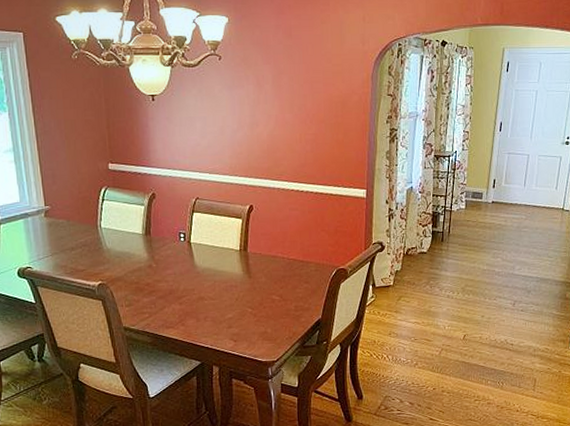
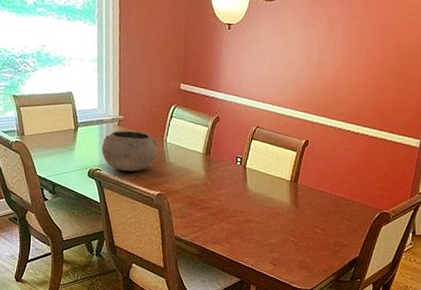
bowl: none [30,220,93,266] -> present [102,130,158,172]

